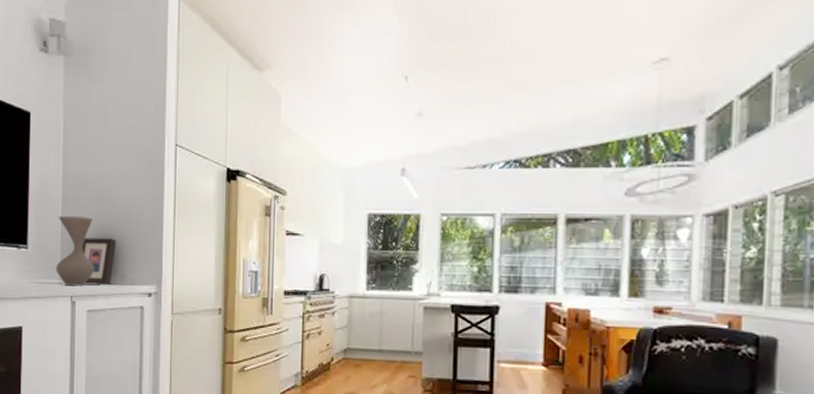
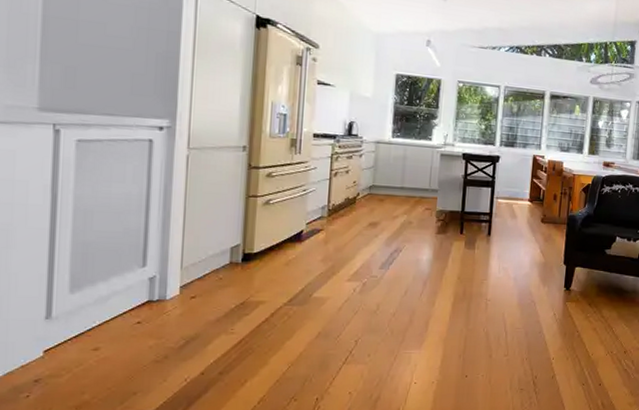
decorative vase: present [56,215,94,286] -> none [31,37,88,115]
picture frame: present [82,238,117,285] -> none [71,63,120,115]

